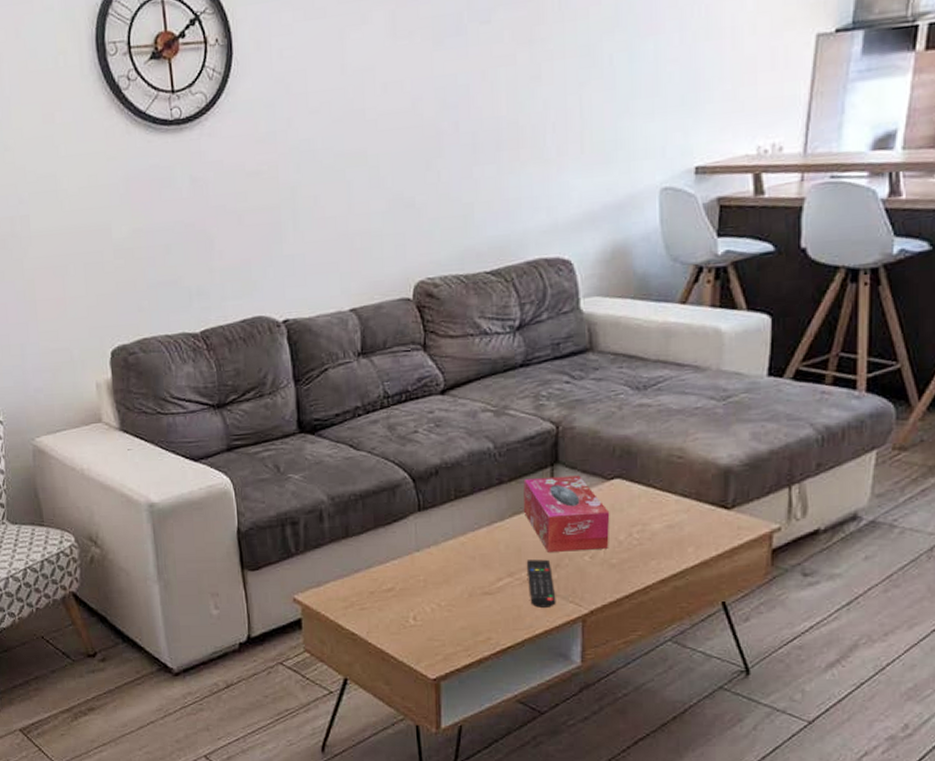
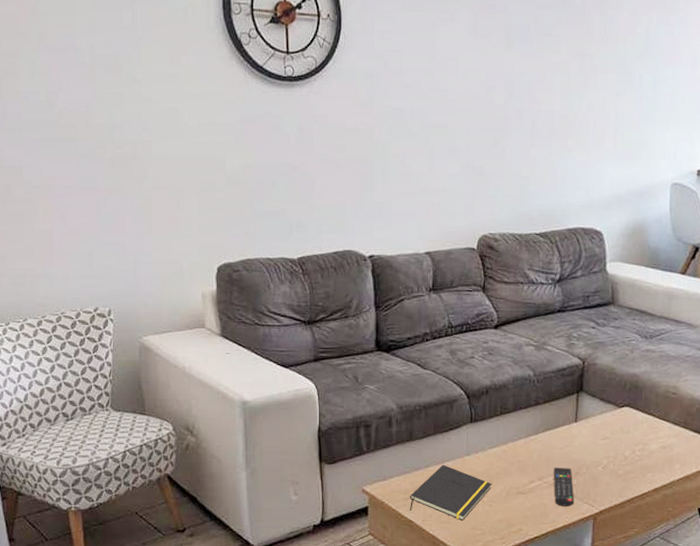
notepad: none [351,563,450,631] -> present [410,464,492,521]
tissue box: present [523,475,610,552] -> none [553,402,619,463]

